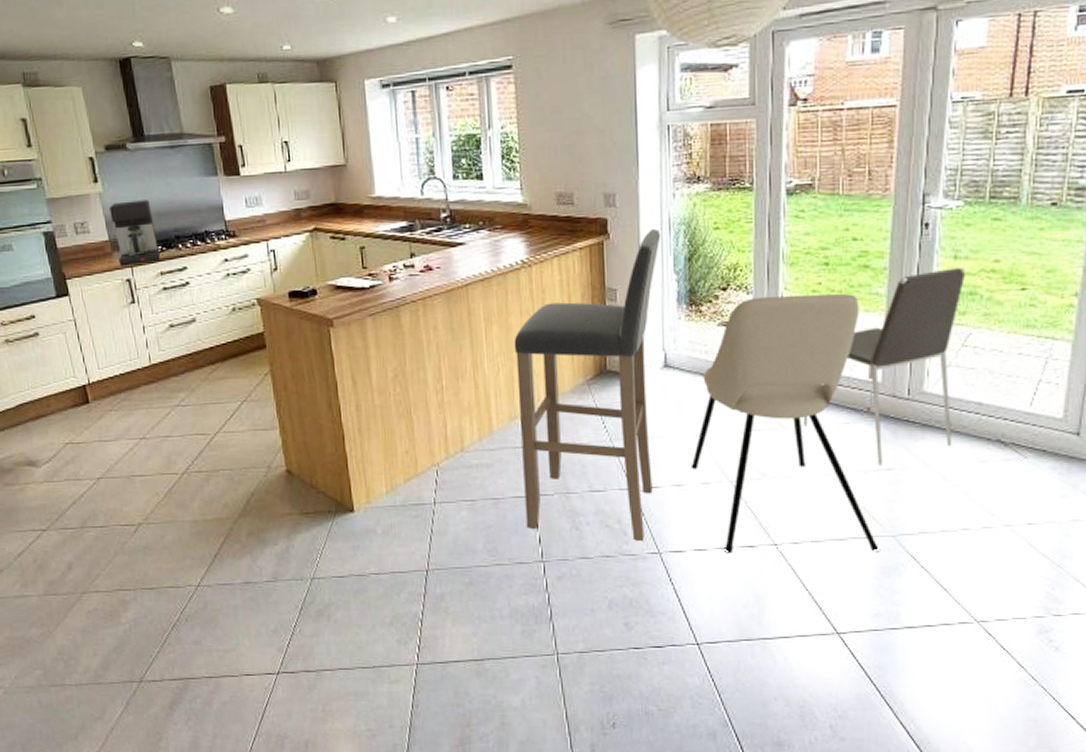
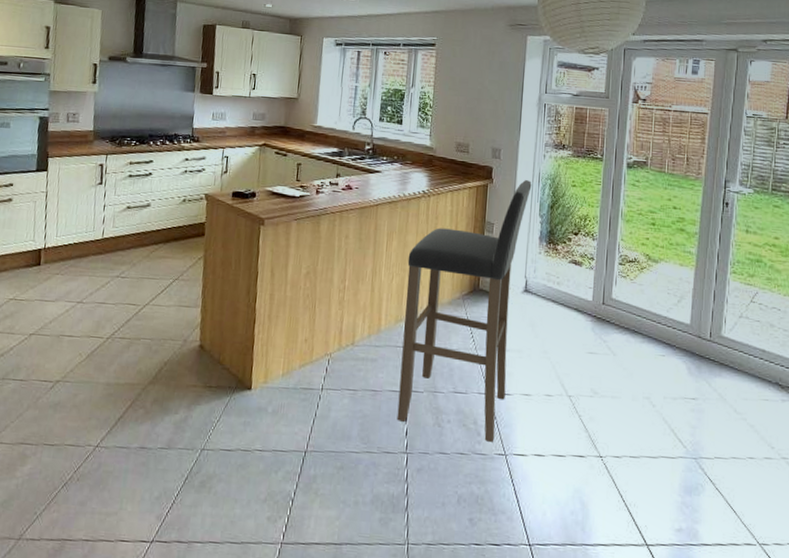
coffee maker: present [109,200,161,267] -> none [97,101,135,154]
dining chair: present [690,293,879,554] -> none [538,243,683,472]
dining chair: present [803,268,966,466] -> none [629,239,755,395]

